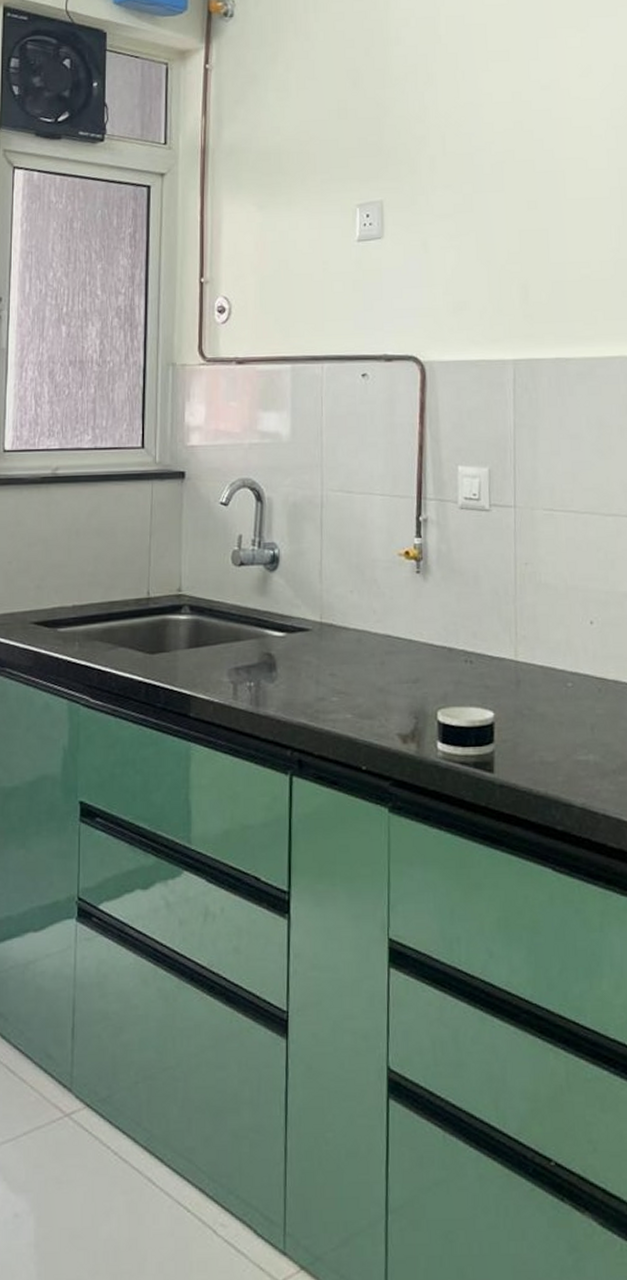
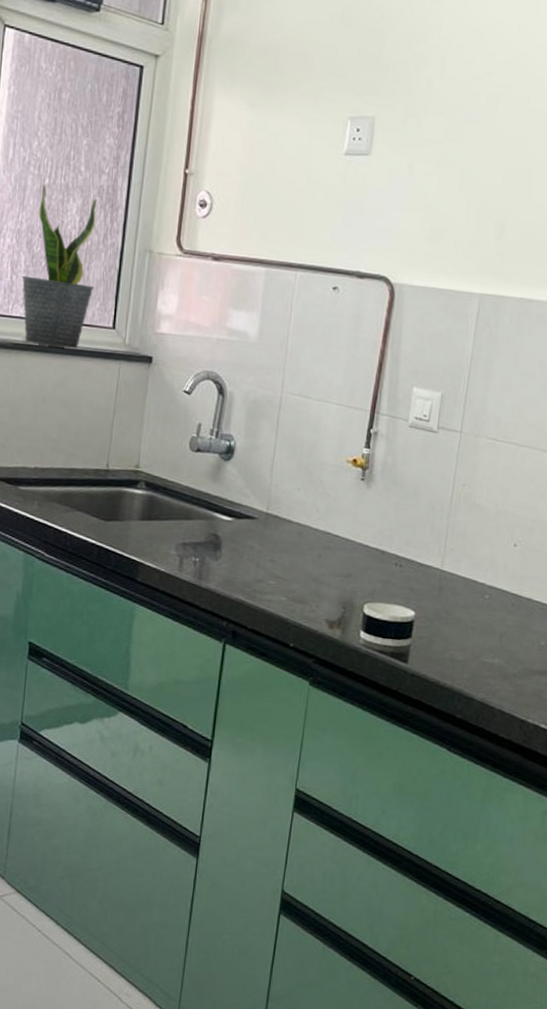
potted plant: none [46,313,120,476] -> present [22,184,98,349]

